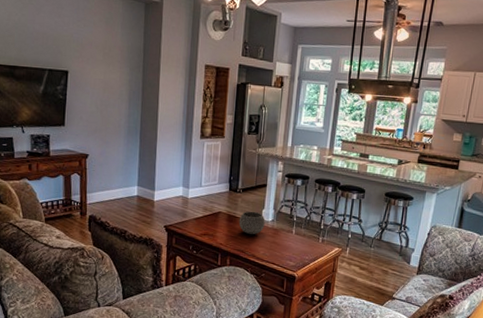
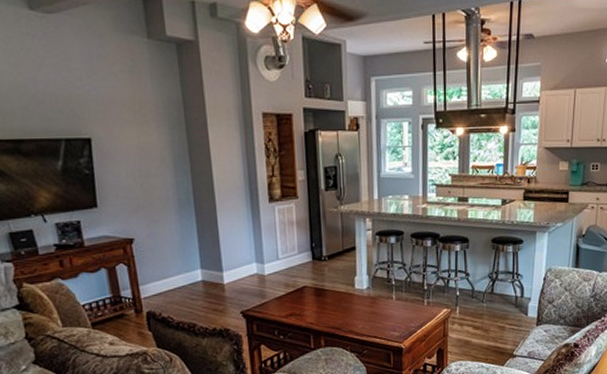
bowl: present [238,211,265,235] -> none [328,280,360,308]

